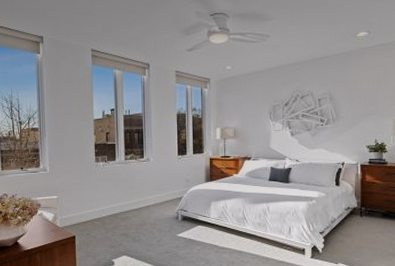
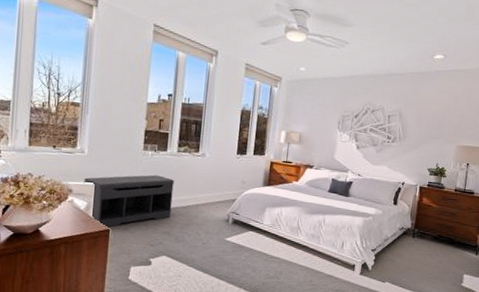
bench: none [49,183,126,236] -> present [83,174,174,229]

